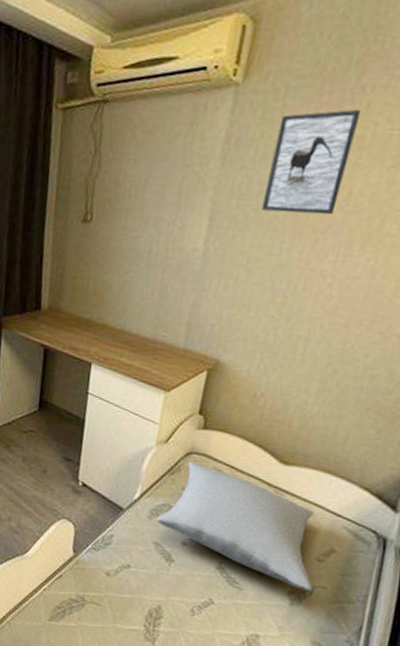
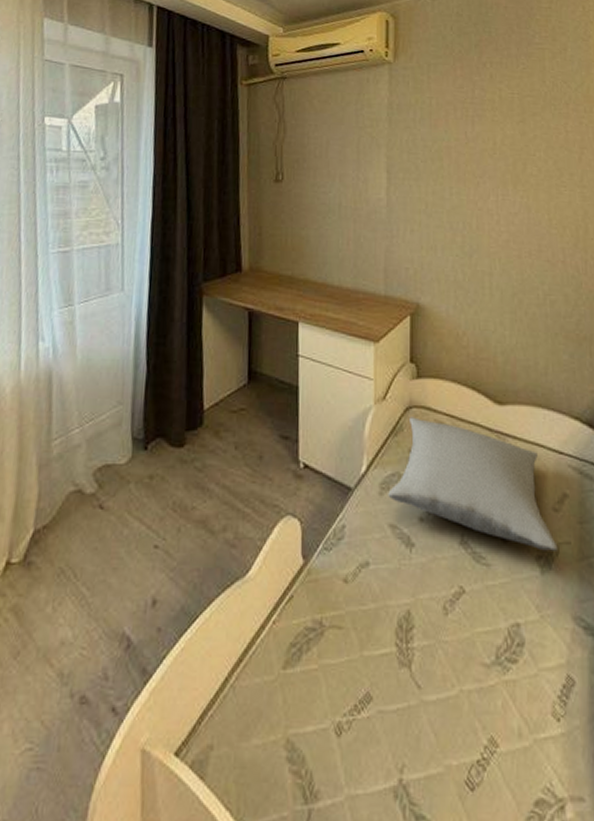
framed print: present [260,109,362,215] -> none [428,79,487,163]

